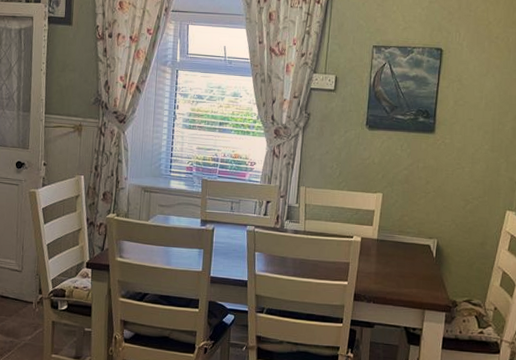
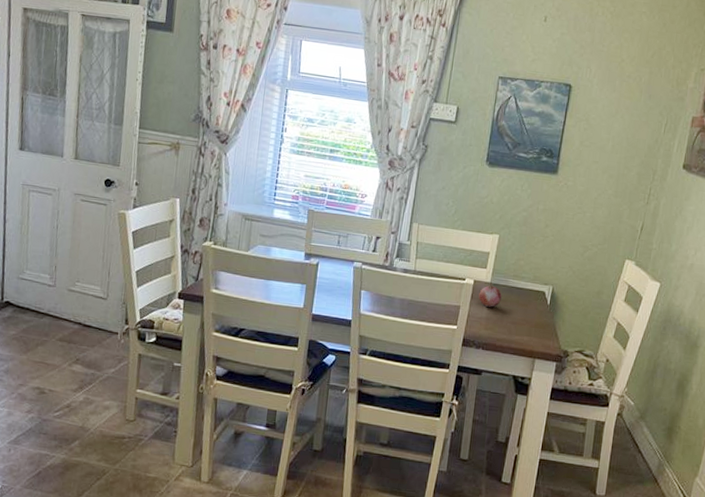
fruit: none [367,239,389,262] -> present [478,283,502,307]

